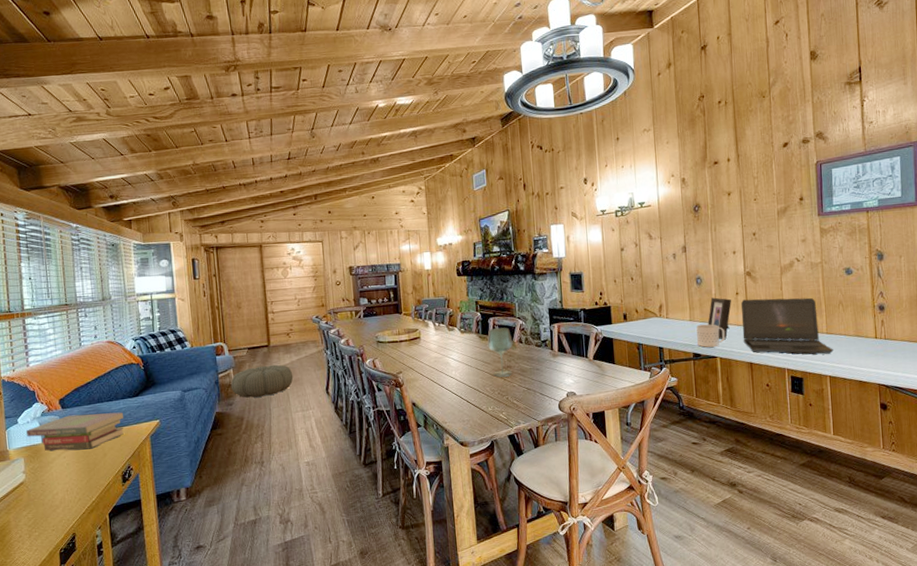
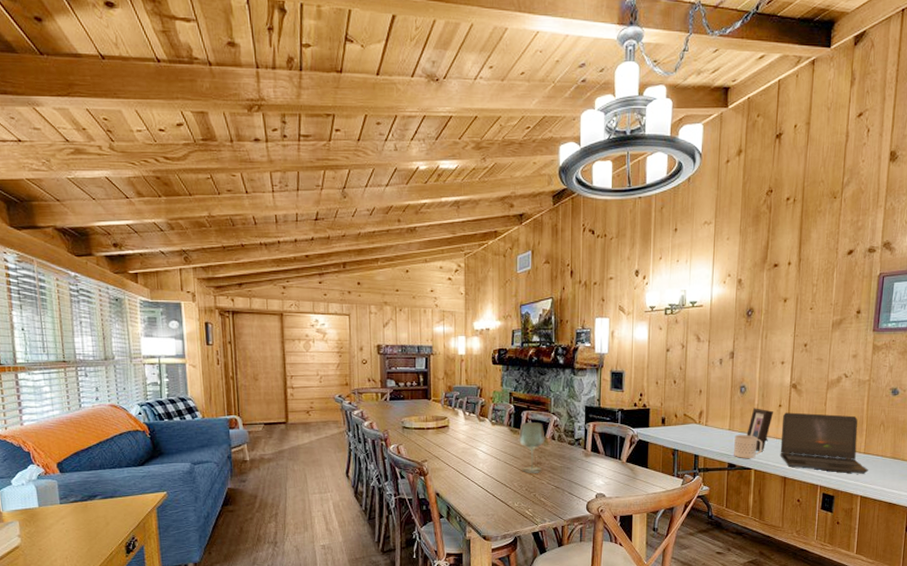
books: present [26,412,124,451] -> none [21,480,129,517]
pouf: present [230,364,294,398] -> none [244,443,312,475]

